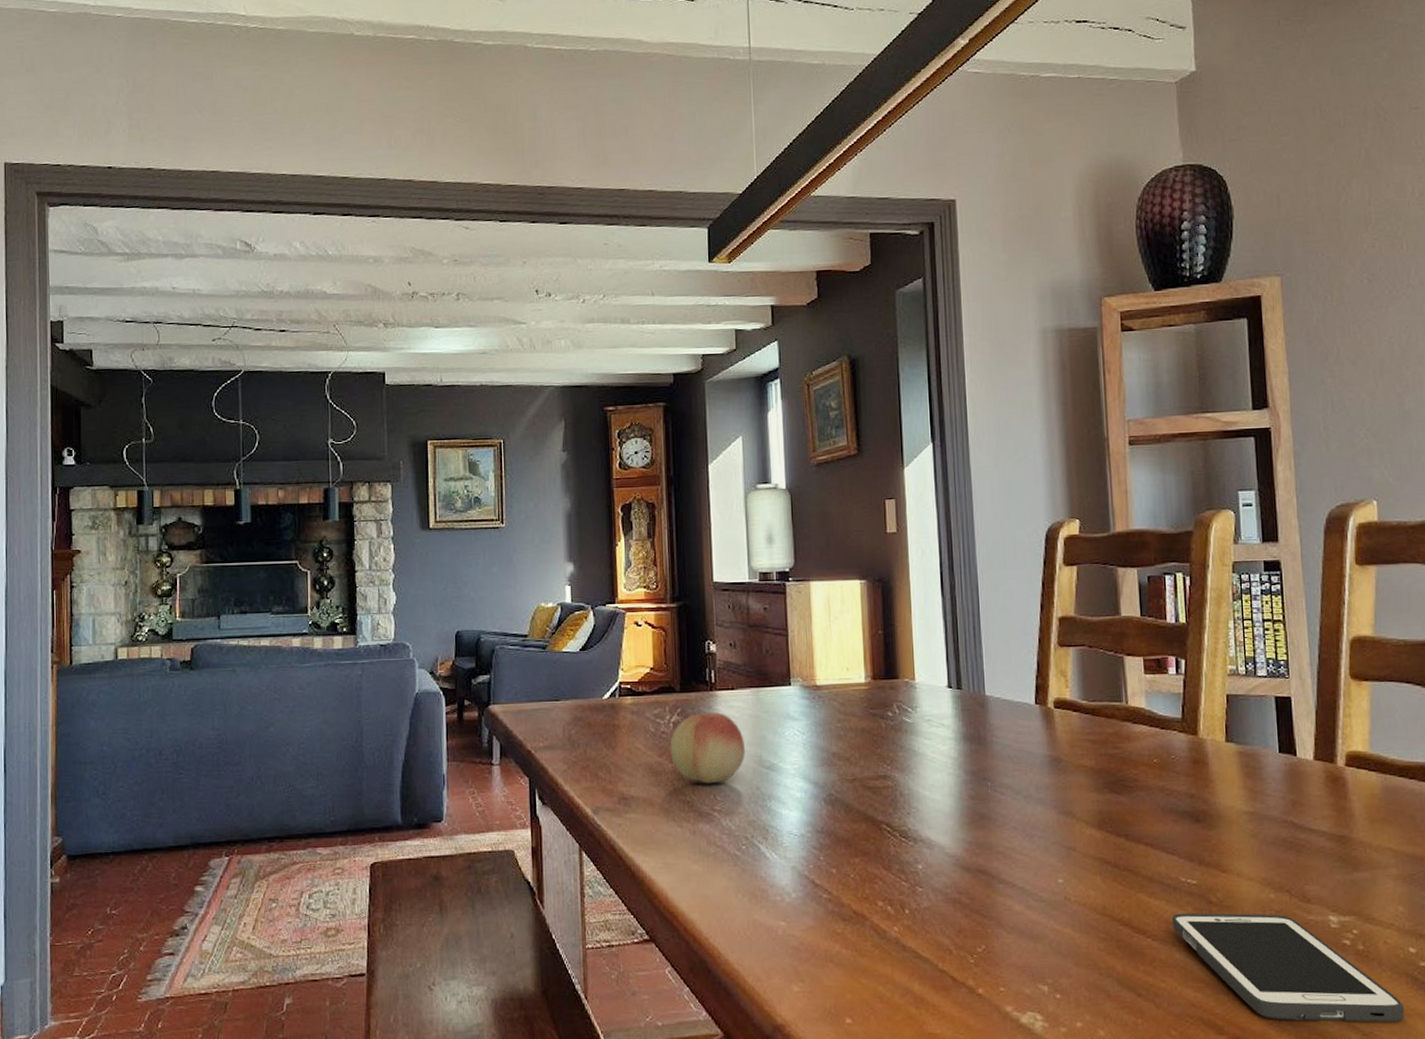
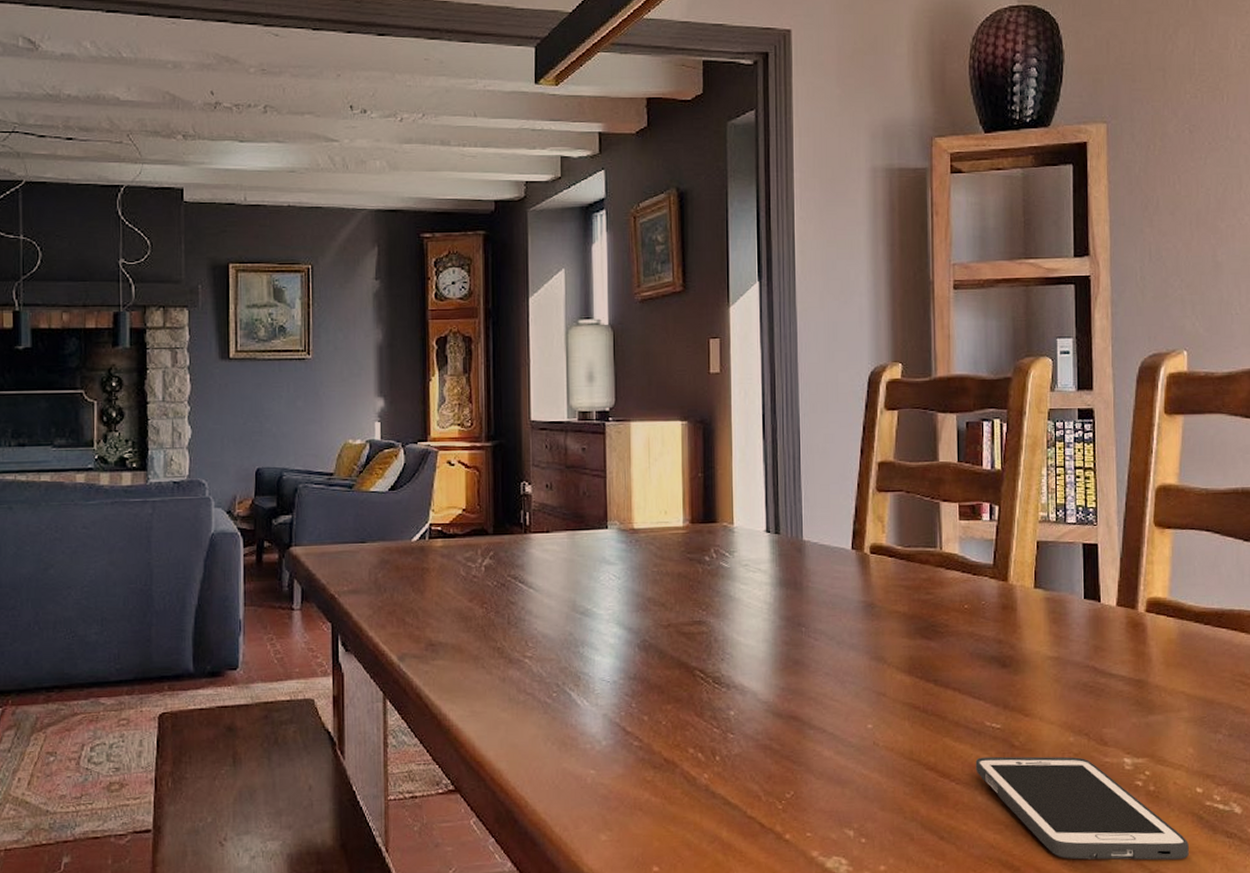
fruit: present [670,712,745,784] -> none [481,556,559,630]

